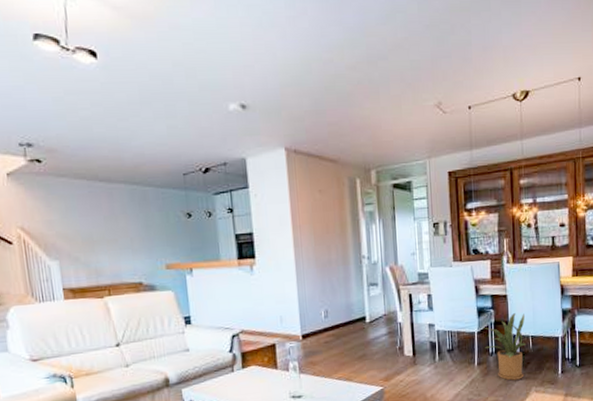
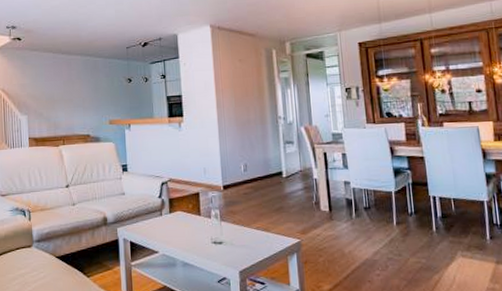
house plant: present [484,313,527,381] -> none [401,175,449,243]

